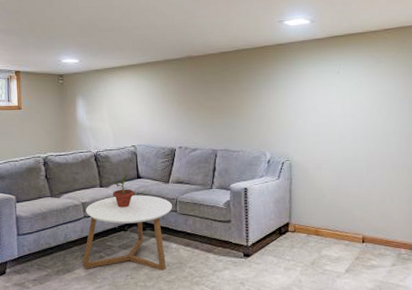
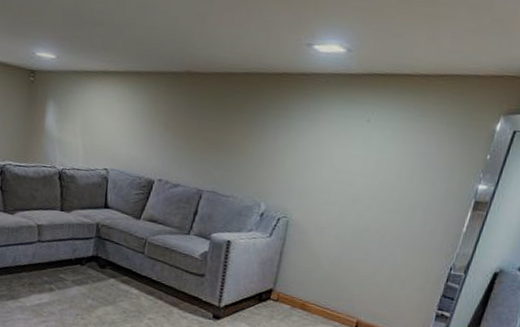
coffee table: present [83,195,173,271] -> none [29,224,141,317]
potted plant: present [112,175,135,208] -> none [74,201,99,239]

